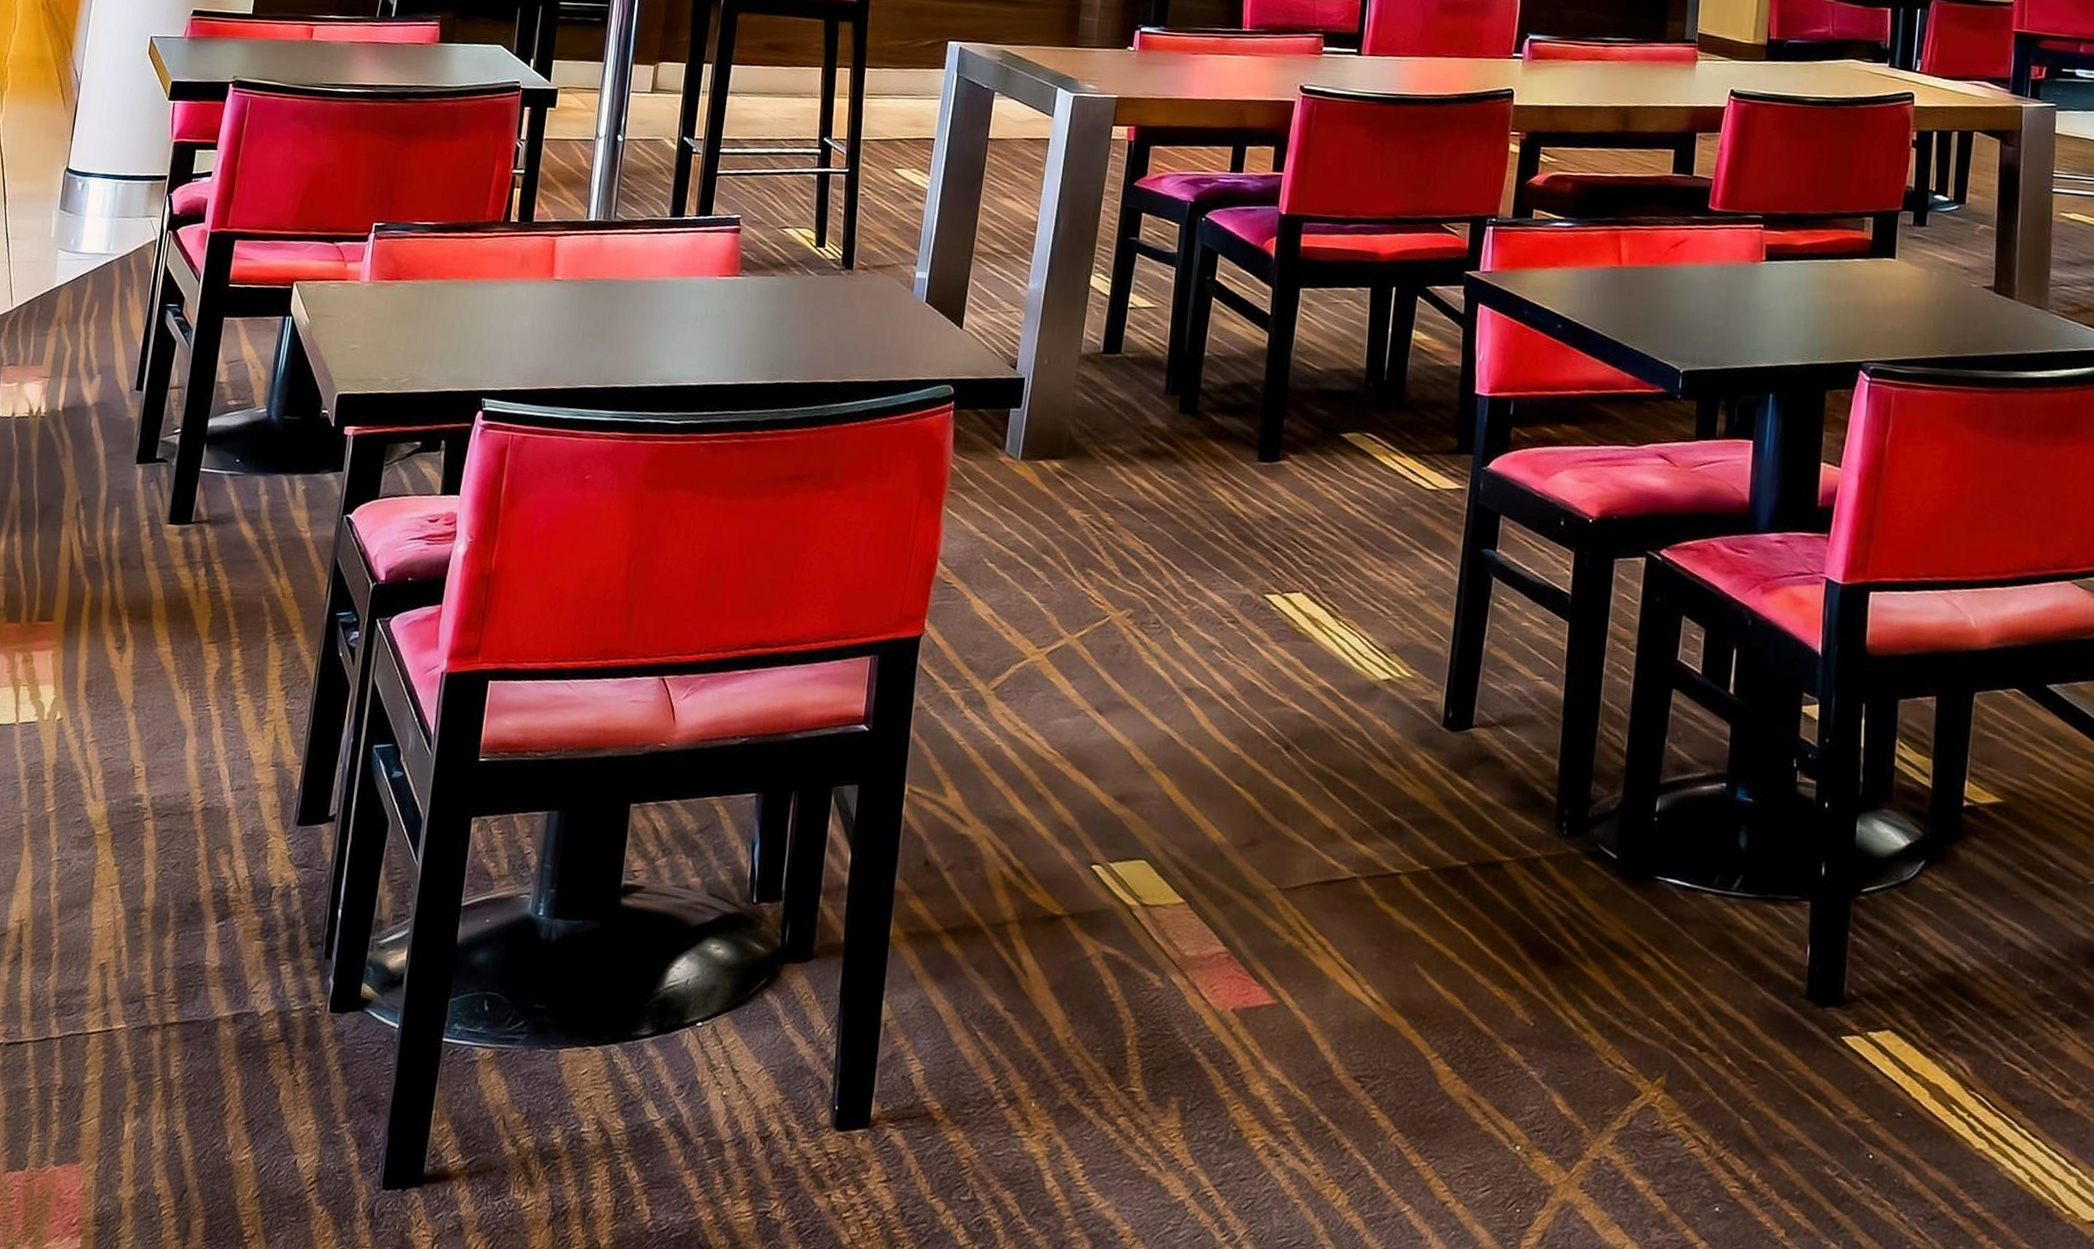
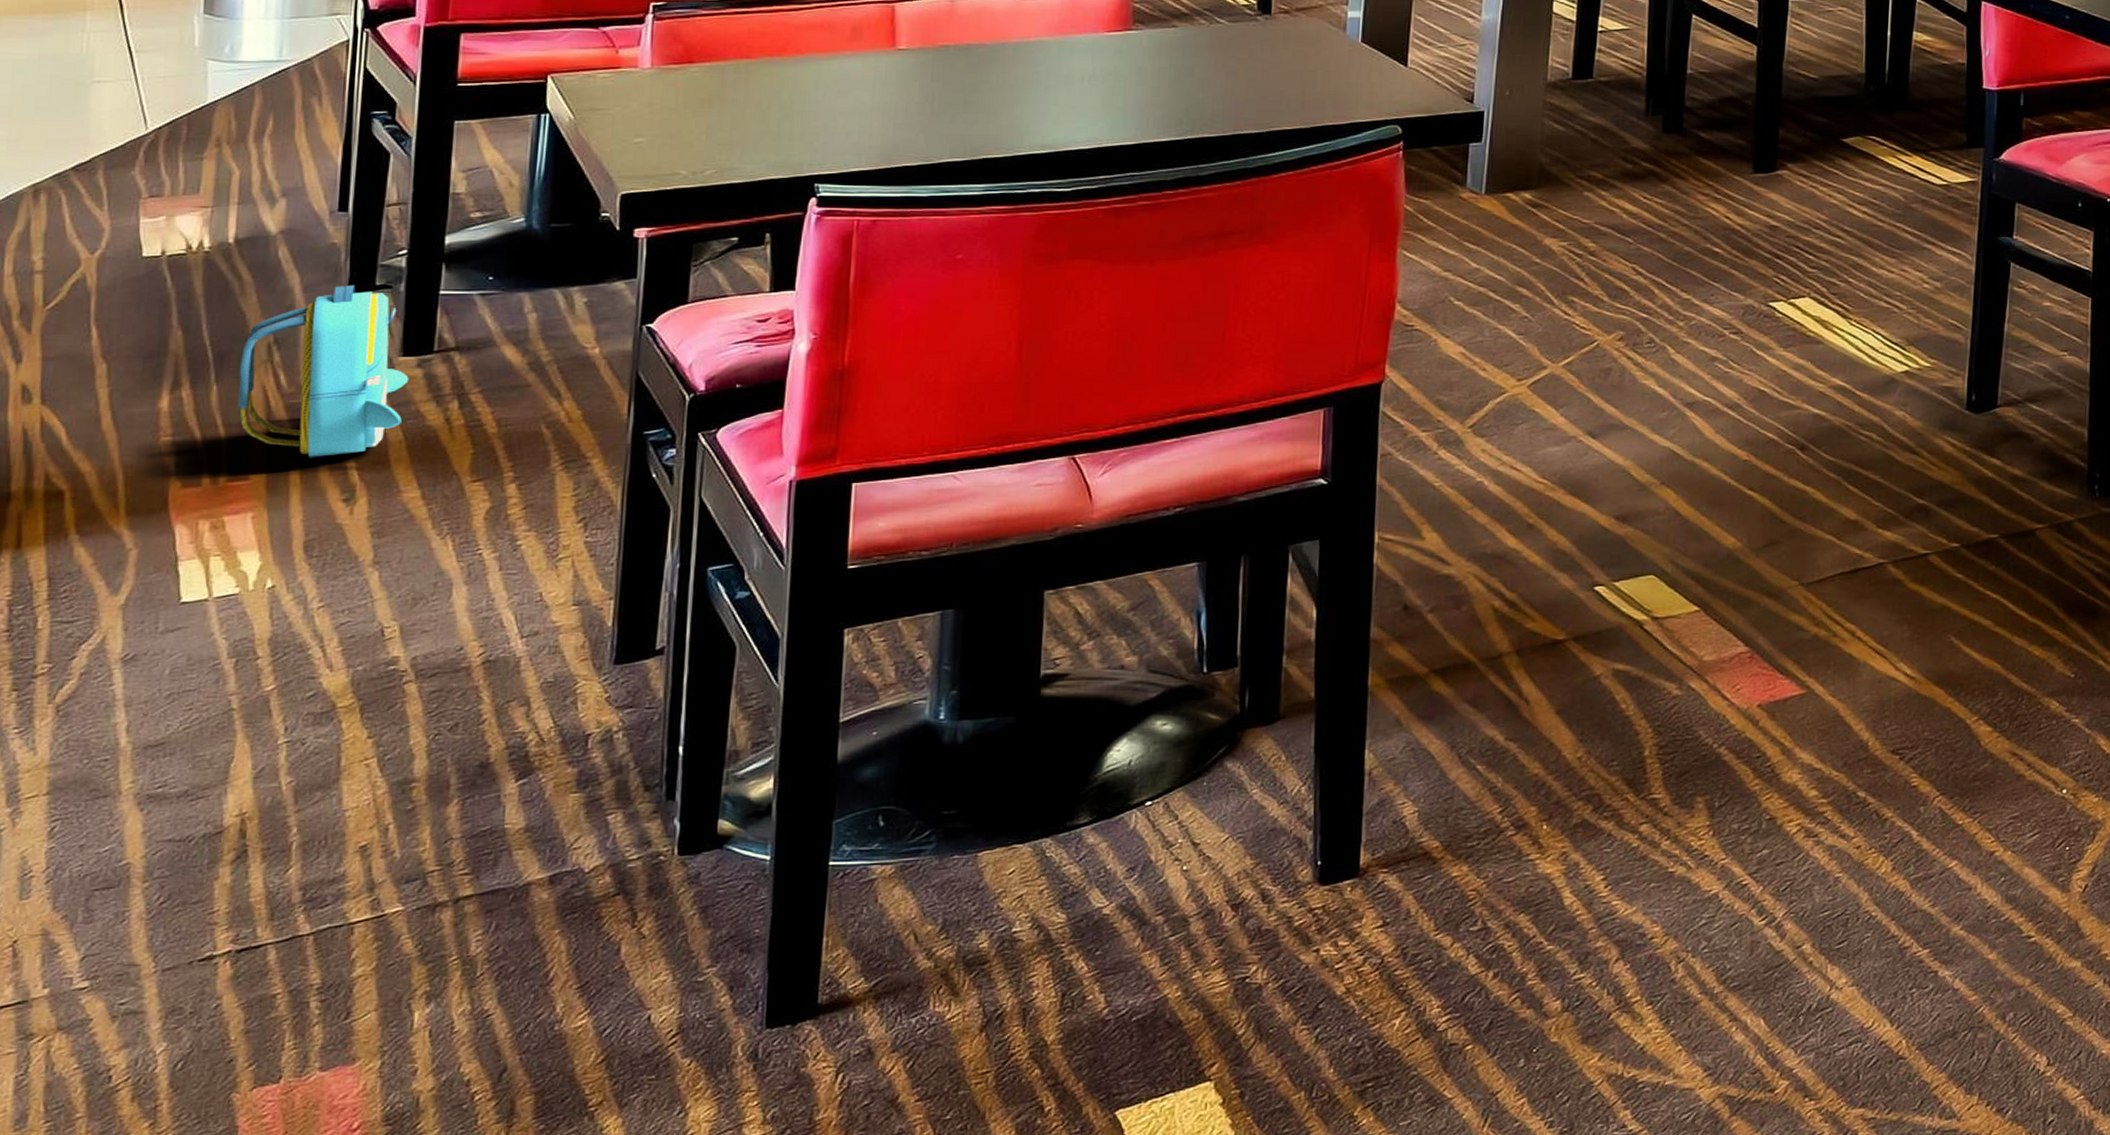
backpack: none [51,456,172,607] -> present [238,284,409,458]

